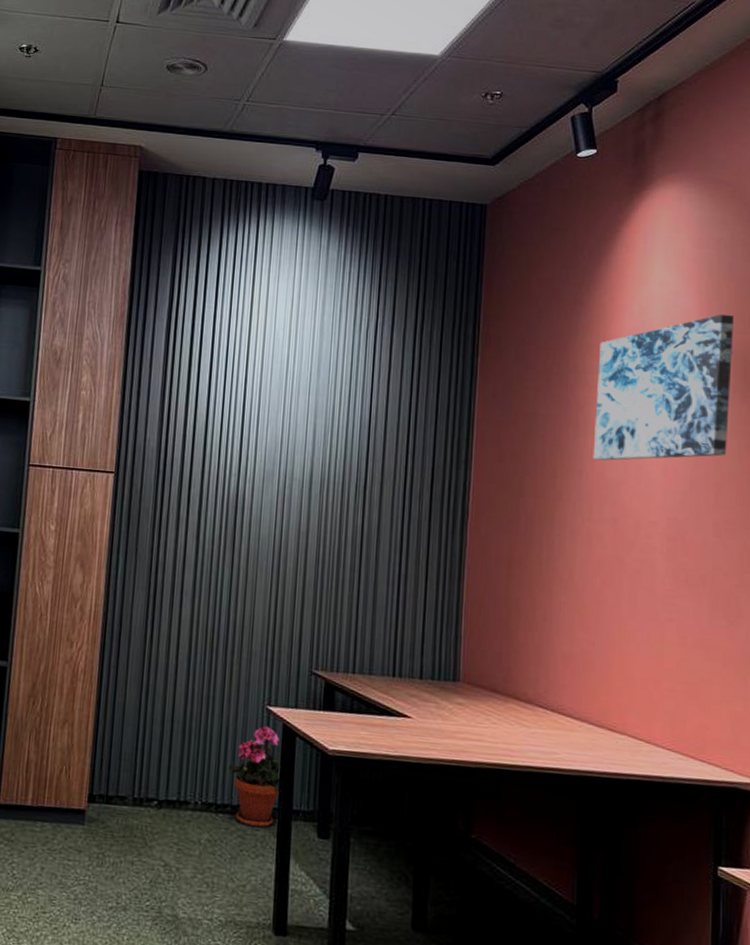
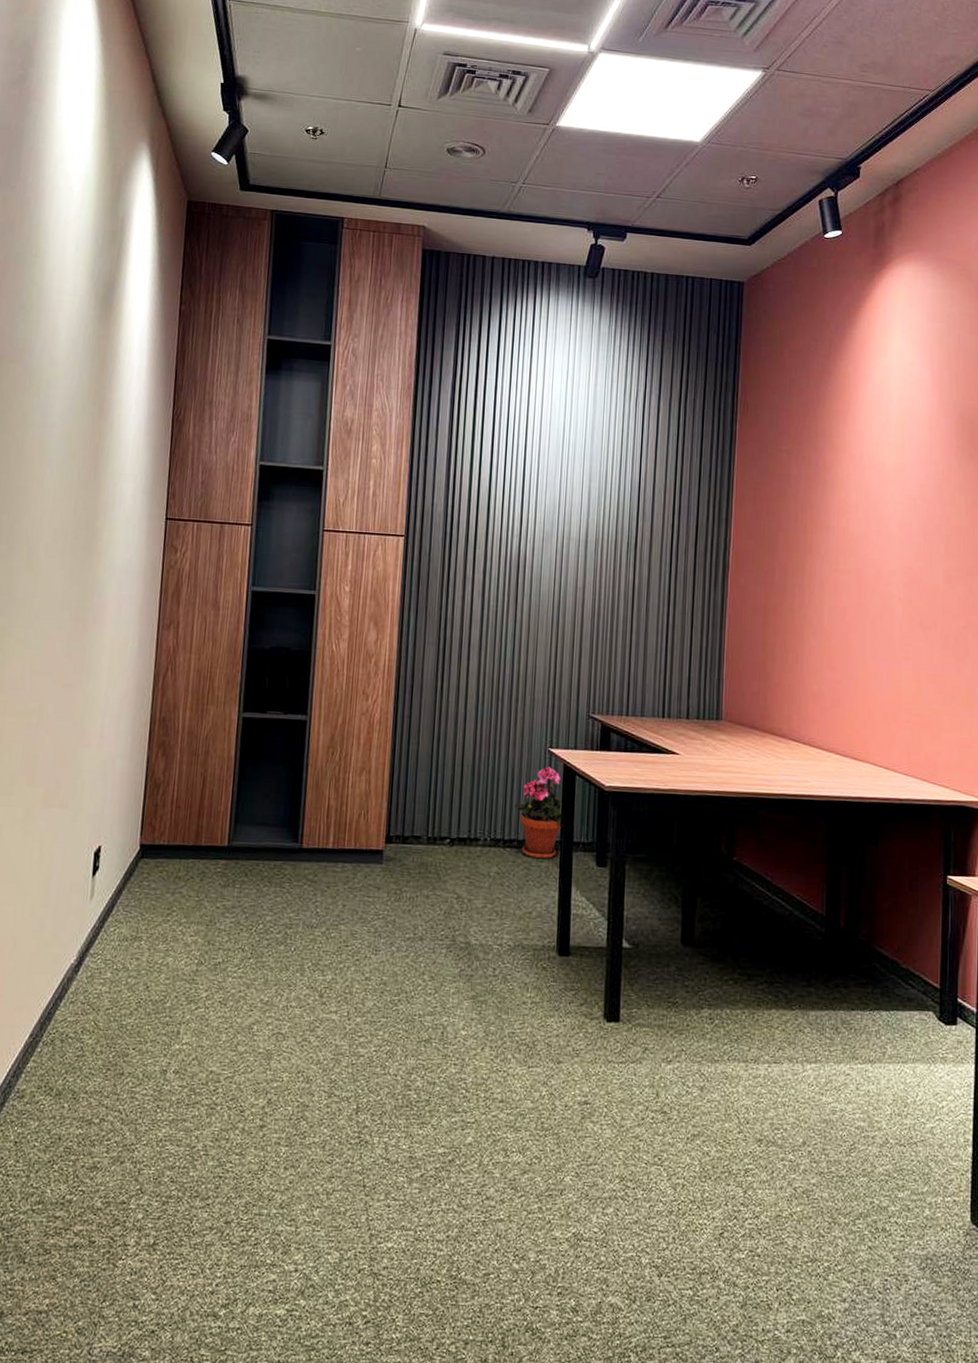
wall art: present [593,313,734,461] -> none [839,381,962,517]

